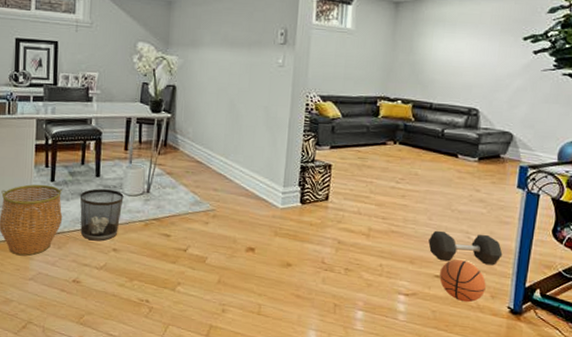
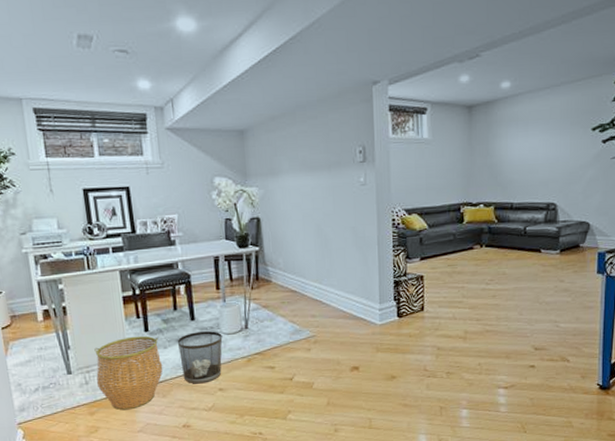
dumbbell: present [428,230,503,266] -> none [521,321,589,352]
basketball: present [439,259,486,303] -> none [534,348,576,386]

